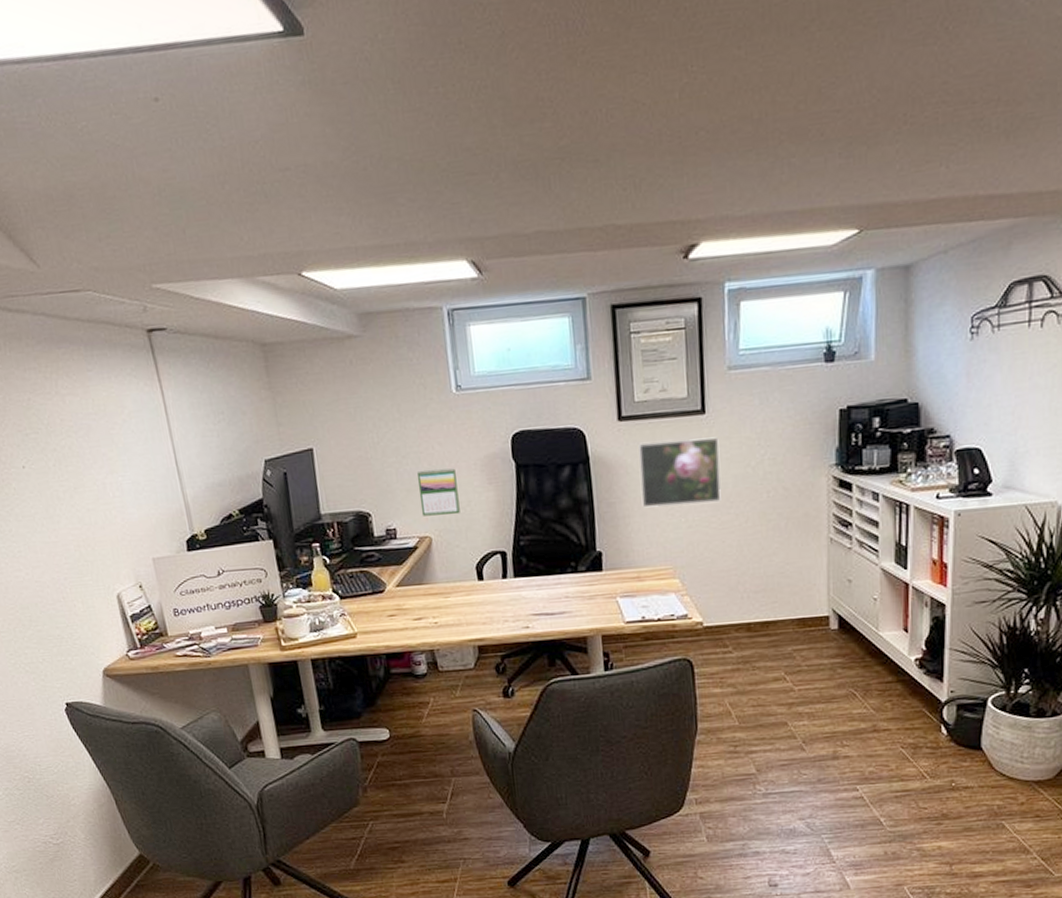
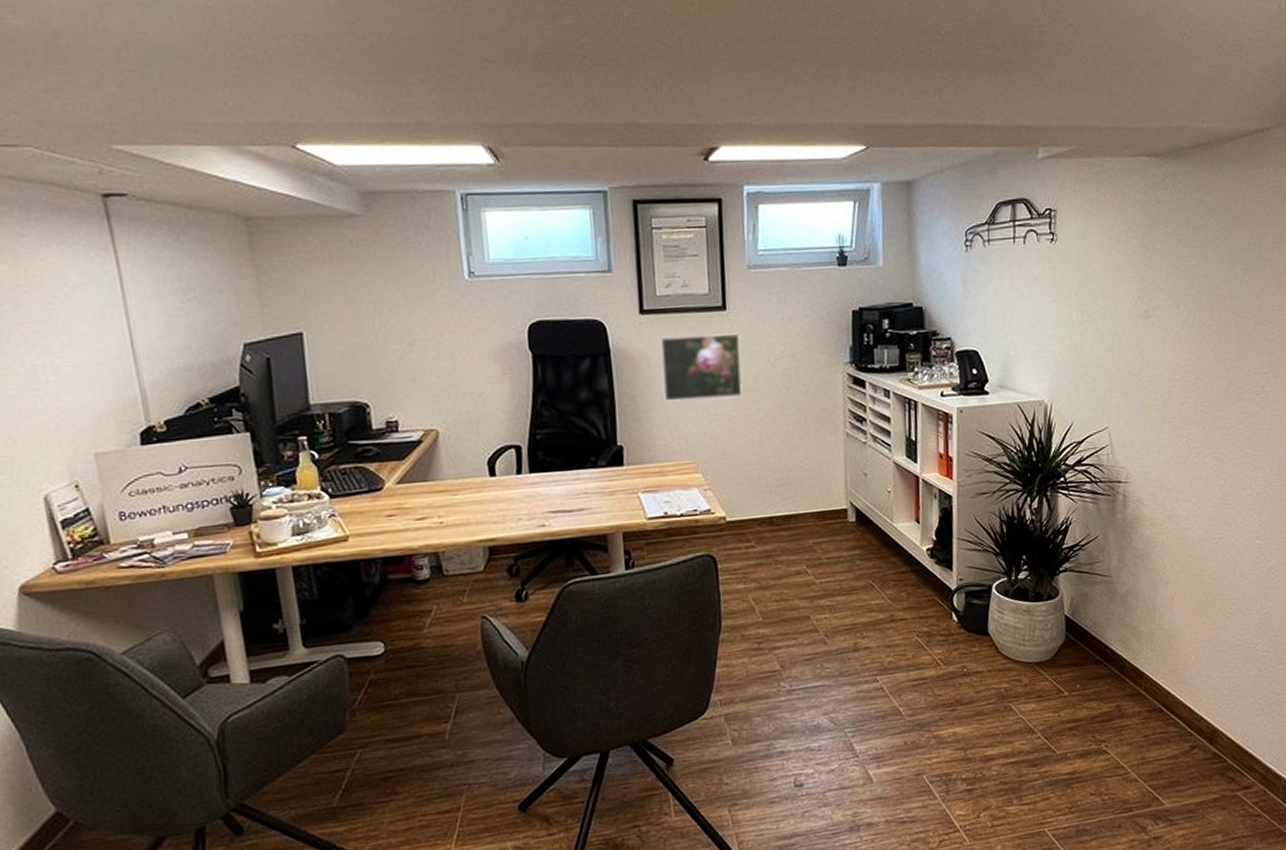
calendar: present [416,467,460,516] -> none [422,356,471,408]

